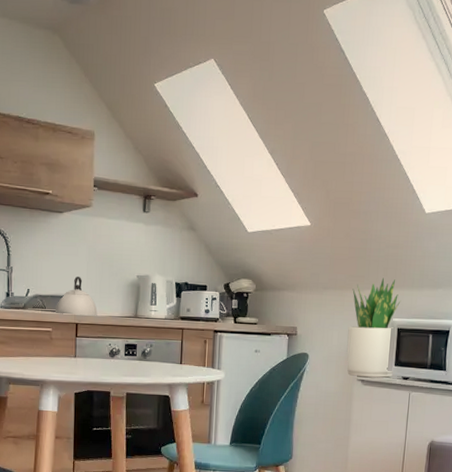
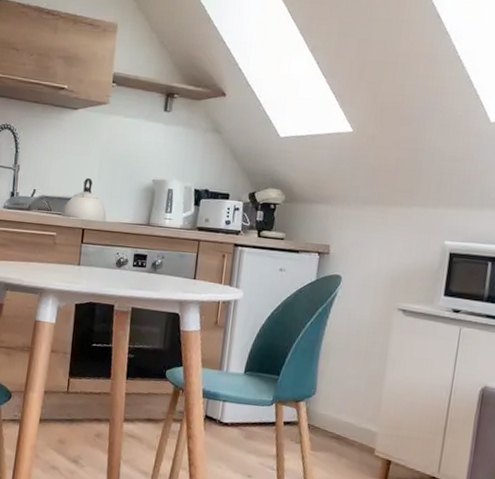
planter: present [346,278,401,378] -> none [386,194,456,309]

